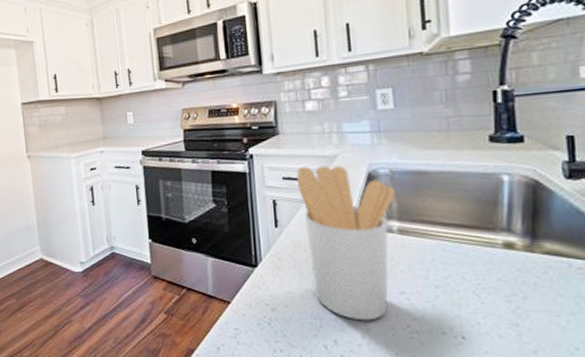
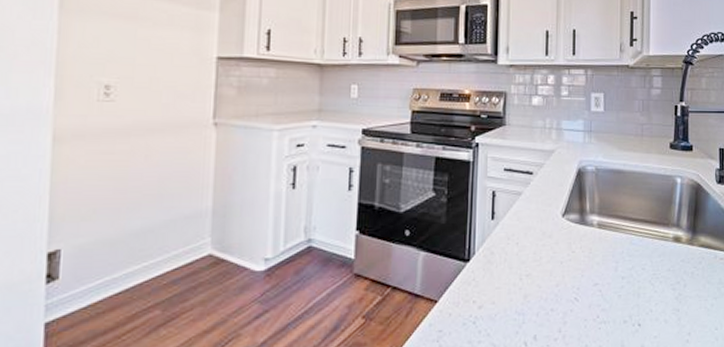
utensil holder: present [296,165,397,321] -> none [516,159,599,314]

